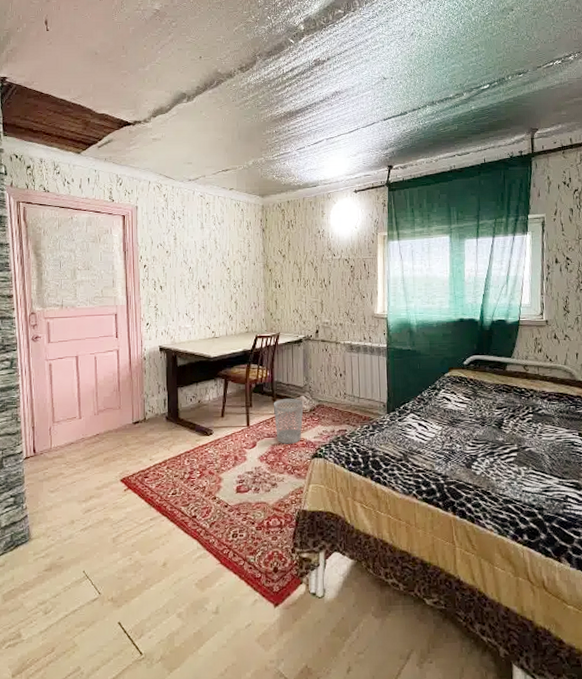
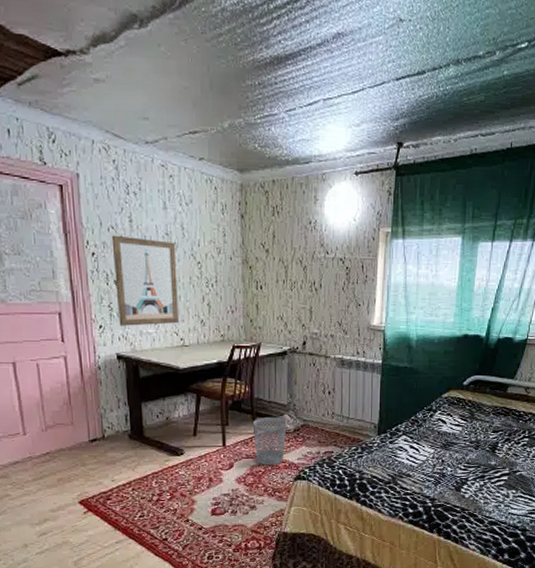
wall art: none [160,250,211,323] -> present [111,235,179,326]

